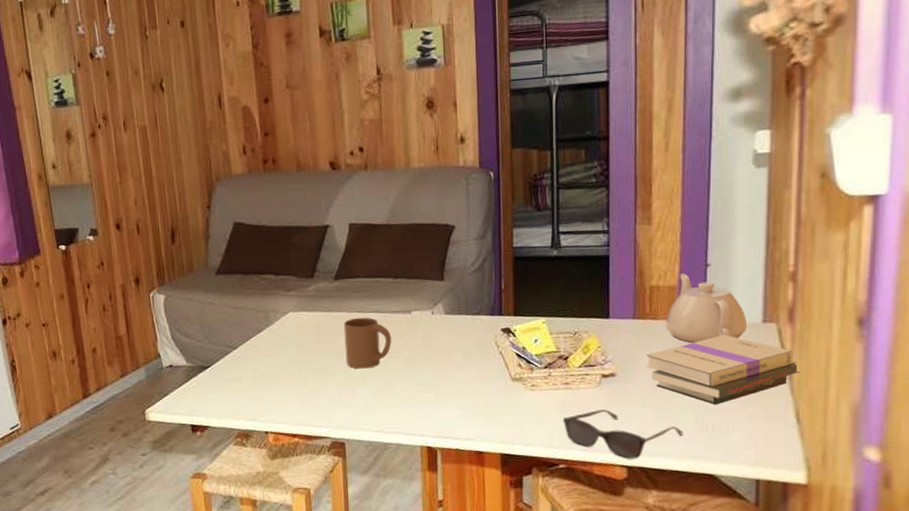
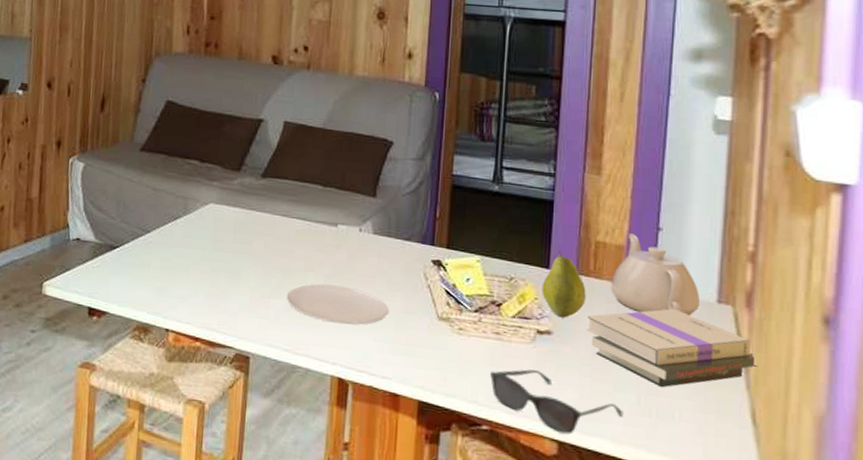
cup: present [343,317,392,369] -> none [262,221,314,279]
plate: none [371,366,467,400] -> present [286,283,390,325]
fruit: none [603,300,644,360] -> present [541,250,586,318]

